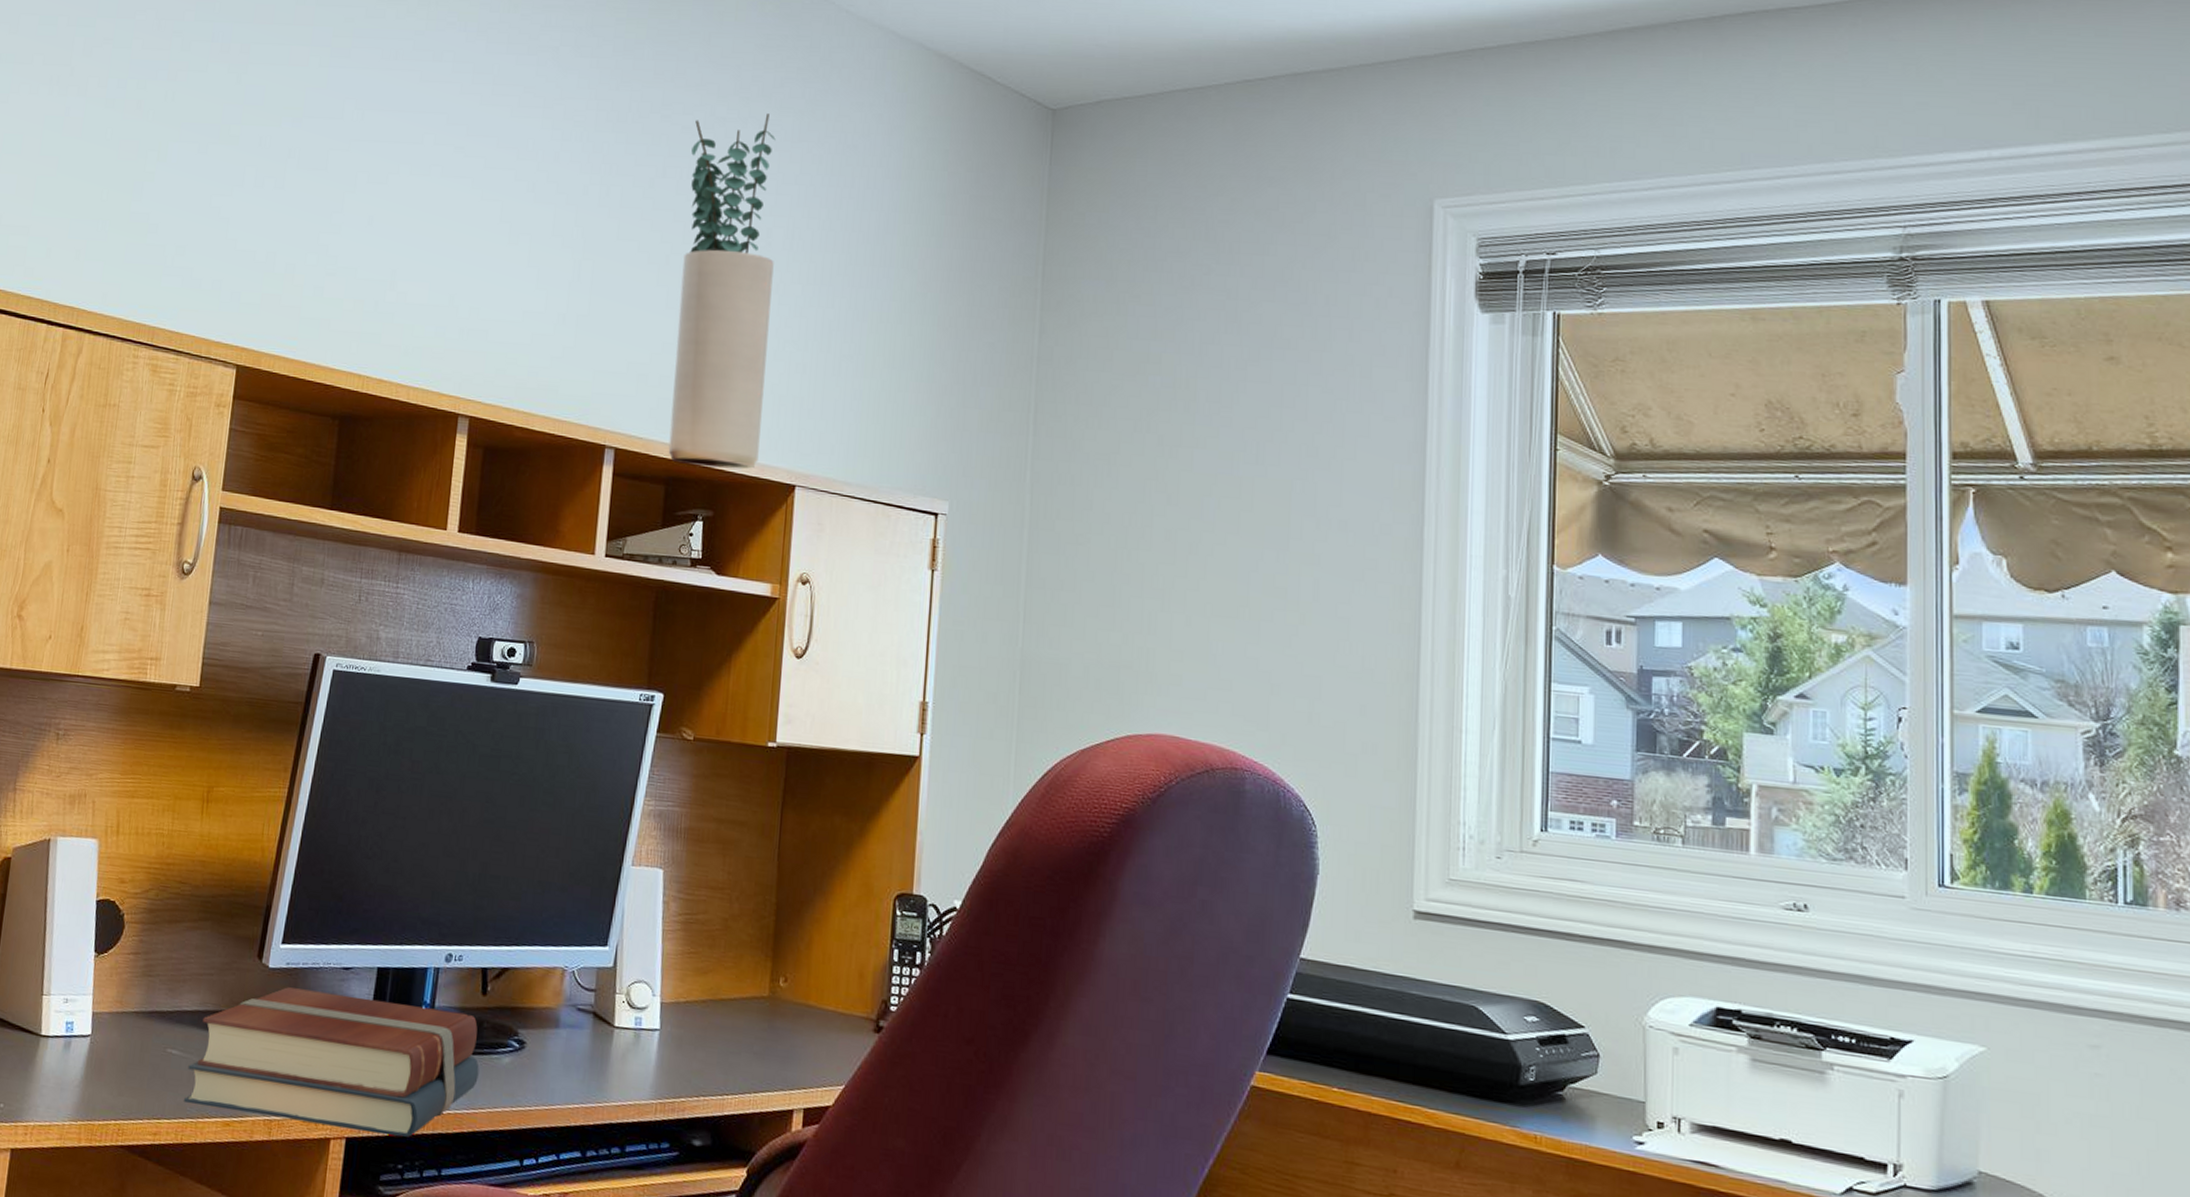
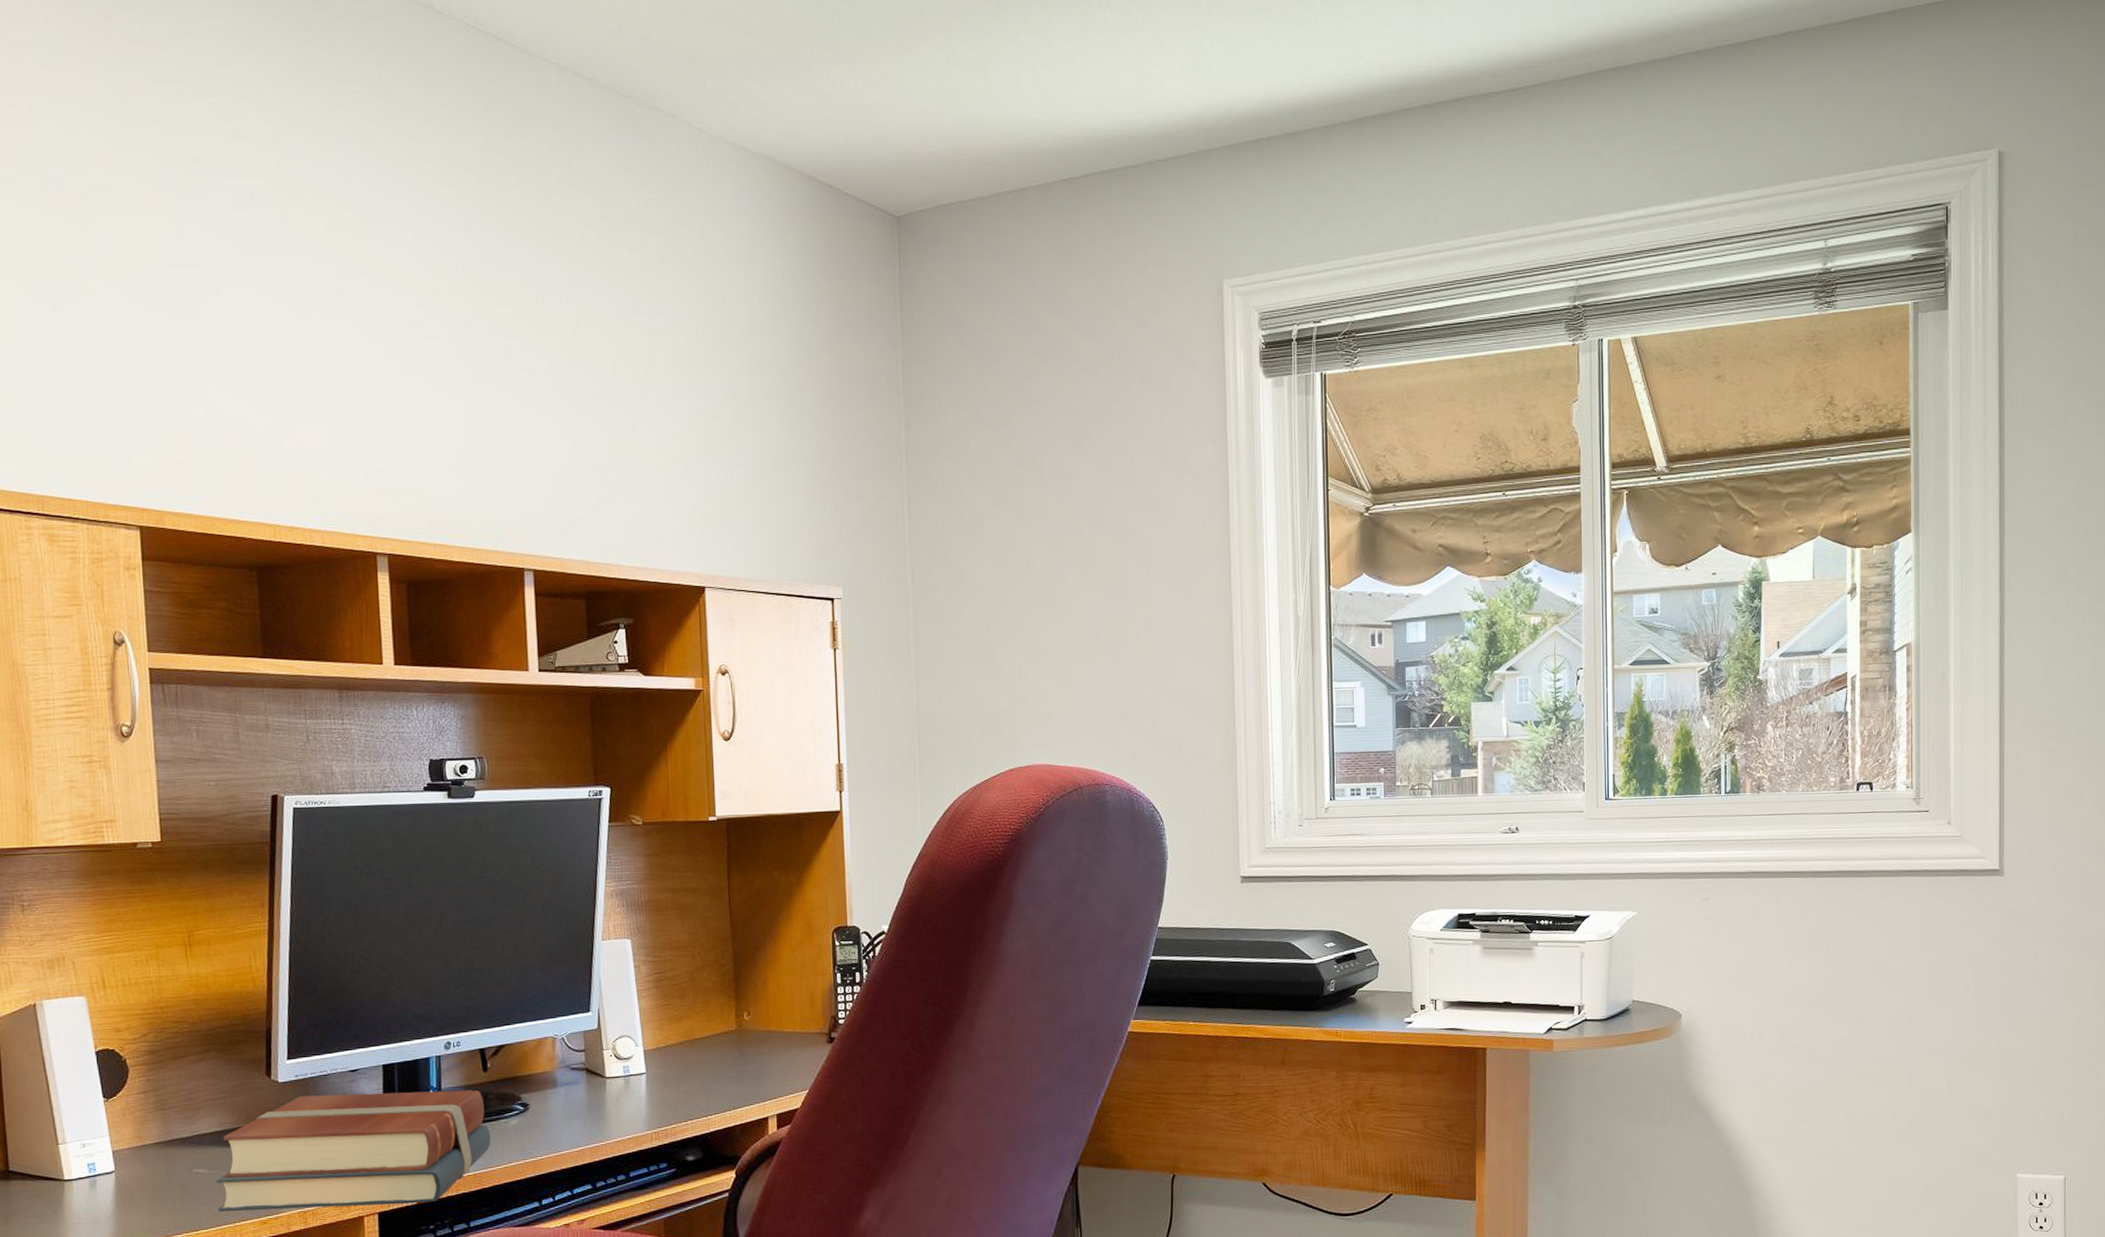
vase: present [668,114,776,469] -> none [567,235,668,579]

